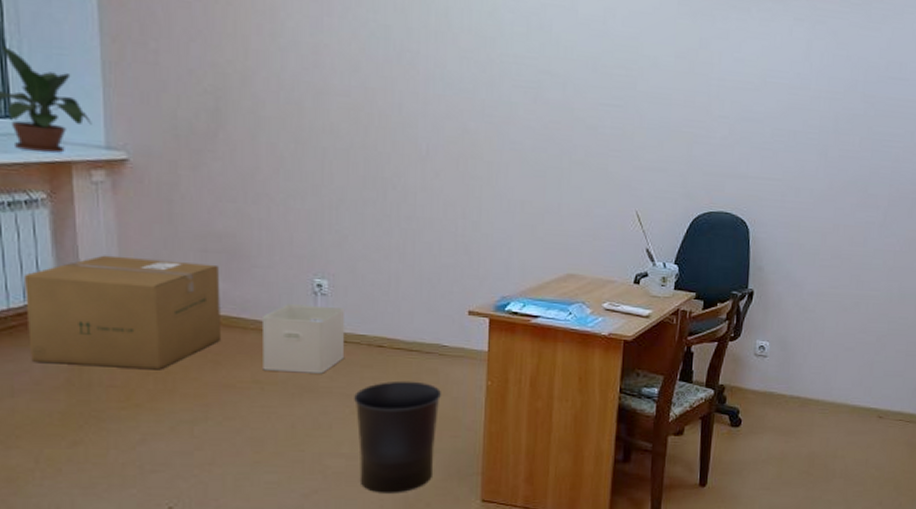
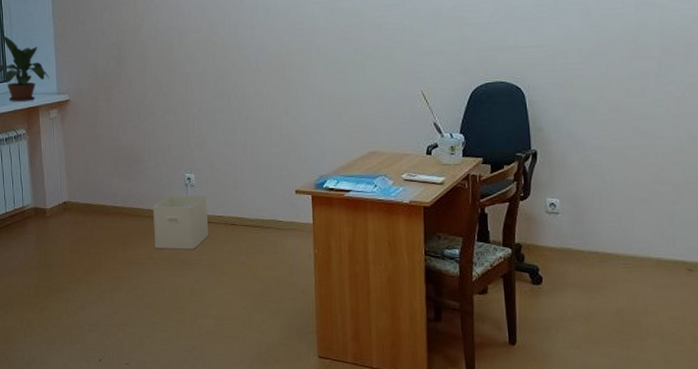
box: present [25,255,222,370] -> none [14,169,128,252]
waste bin: present [354,380,442,493] -> none [217,252,281,350]

